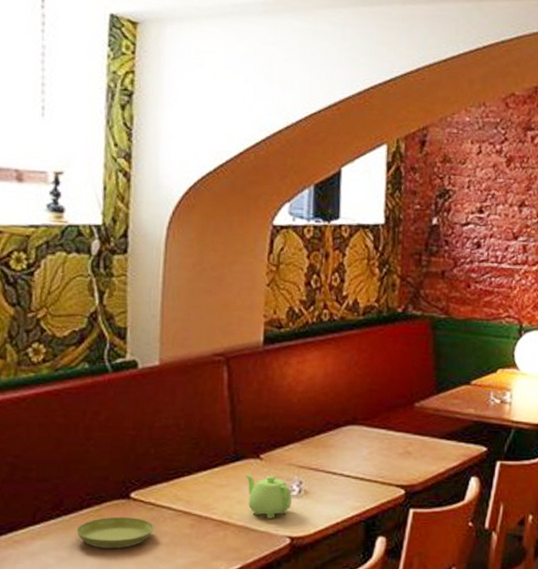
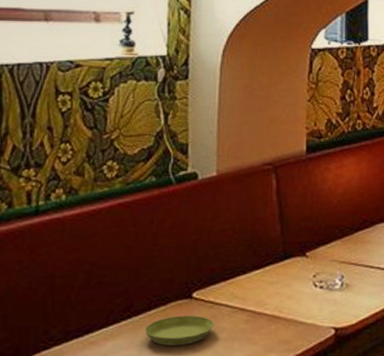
teapot: present [245,474,292,518] -> none [293,271,336,311]

